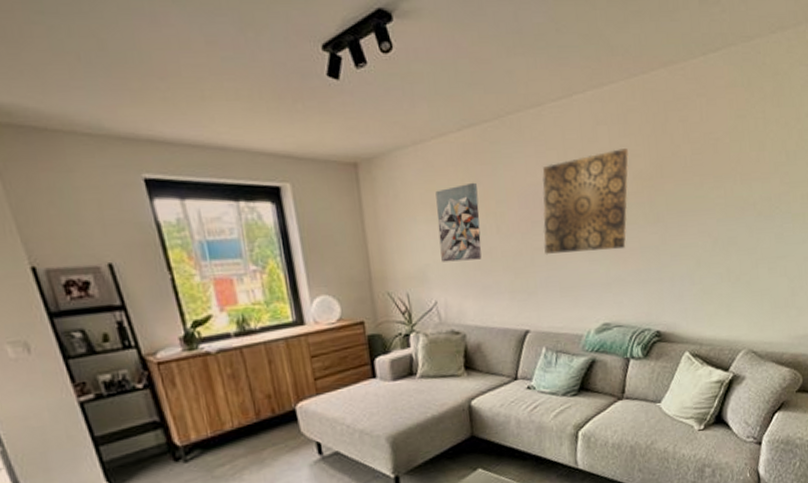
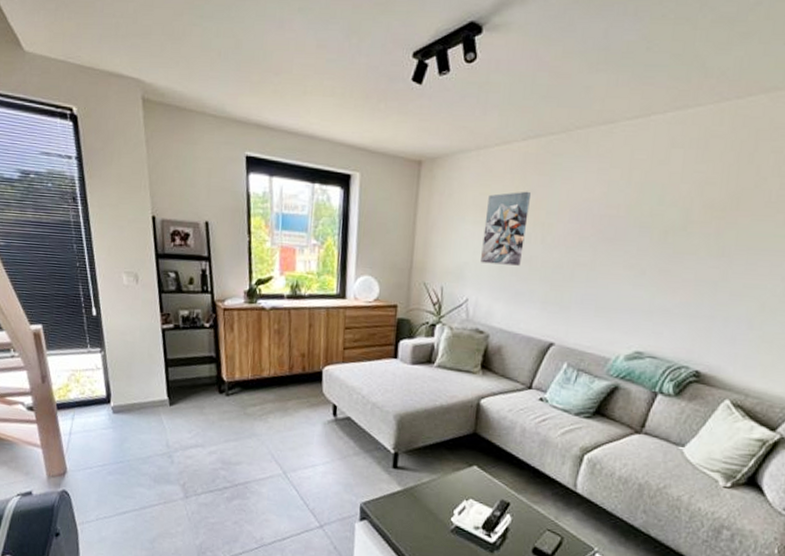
wall art: present [542,148,629,255] -> none [587,174,703,279]

